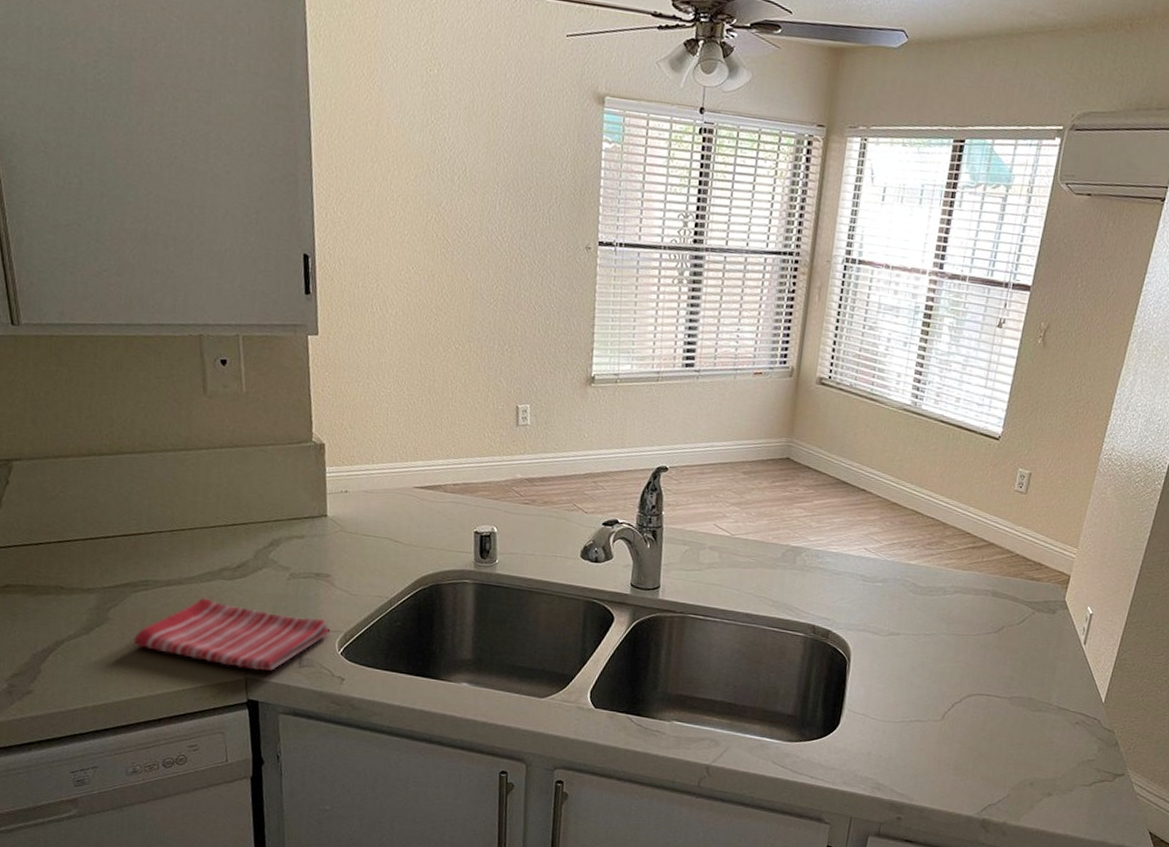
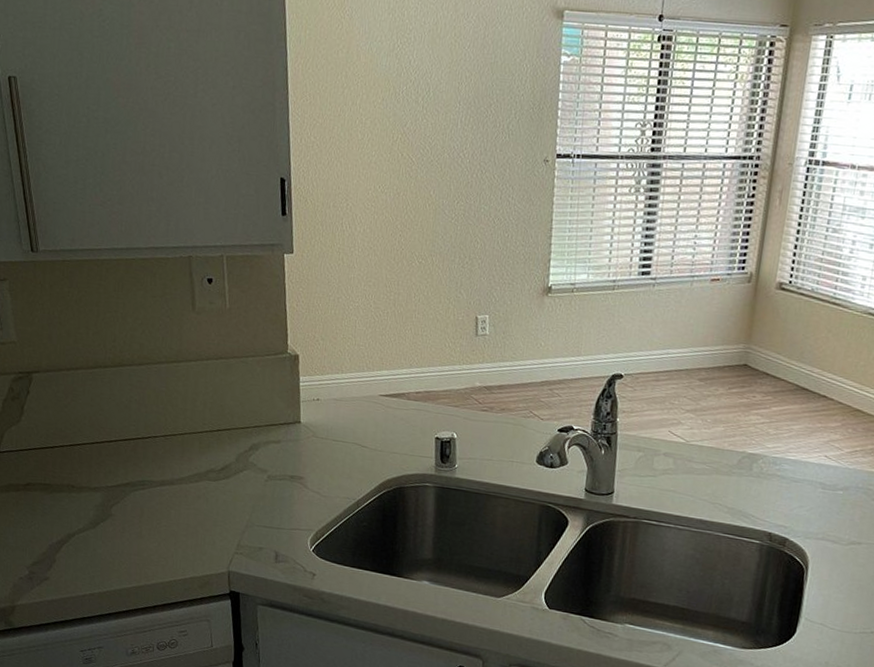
dish towel: present [133,597,331,671] -> none [133,497,304,565]

